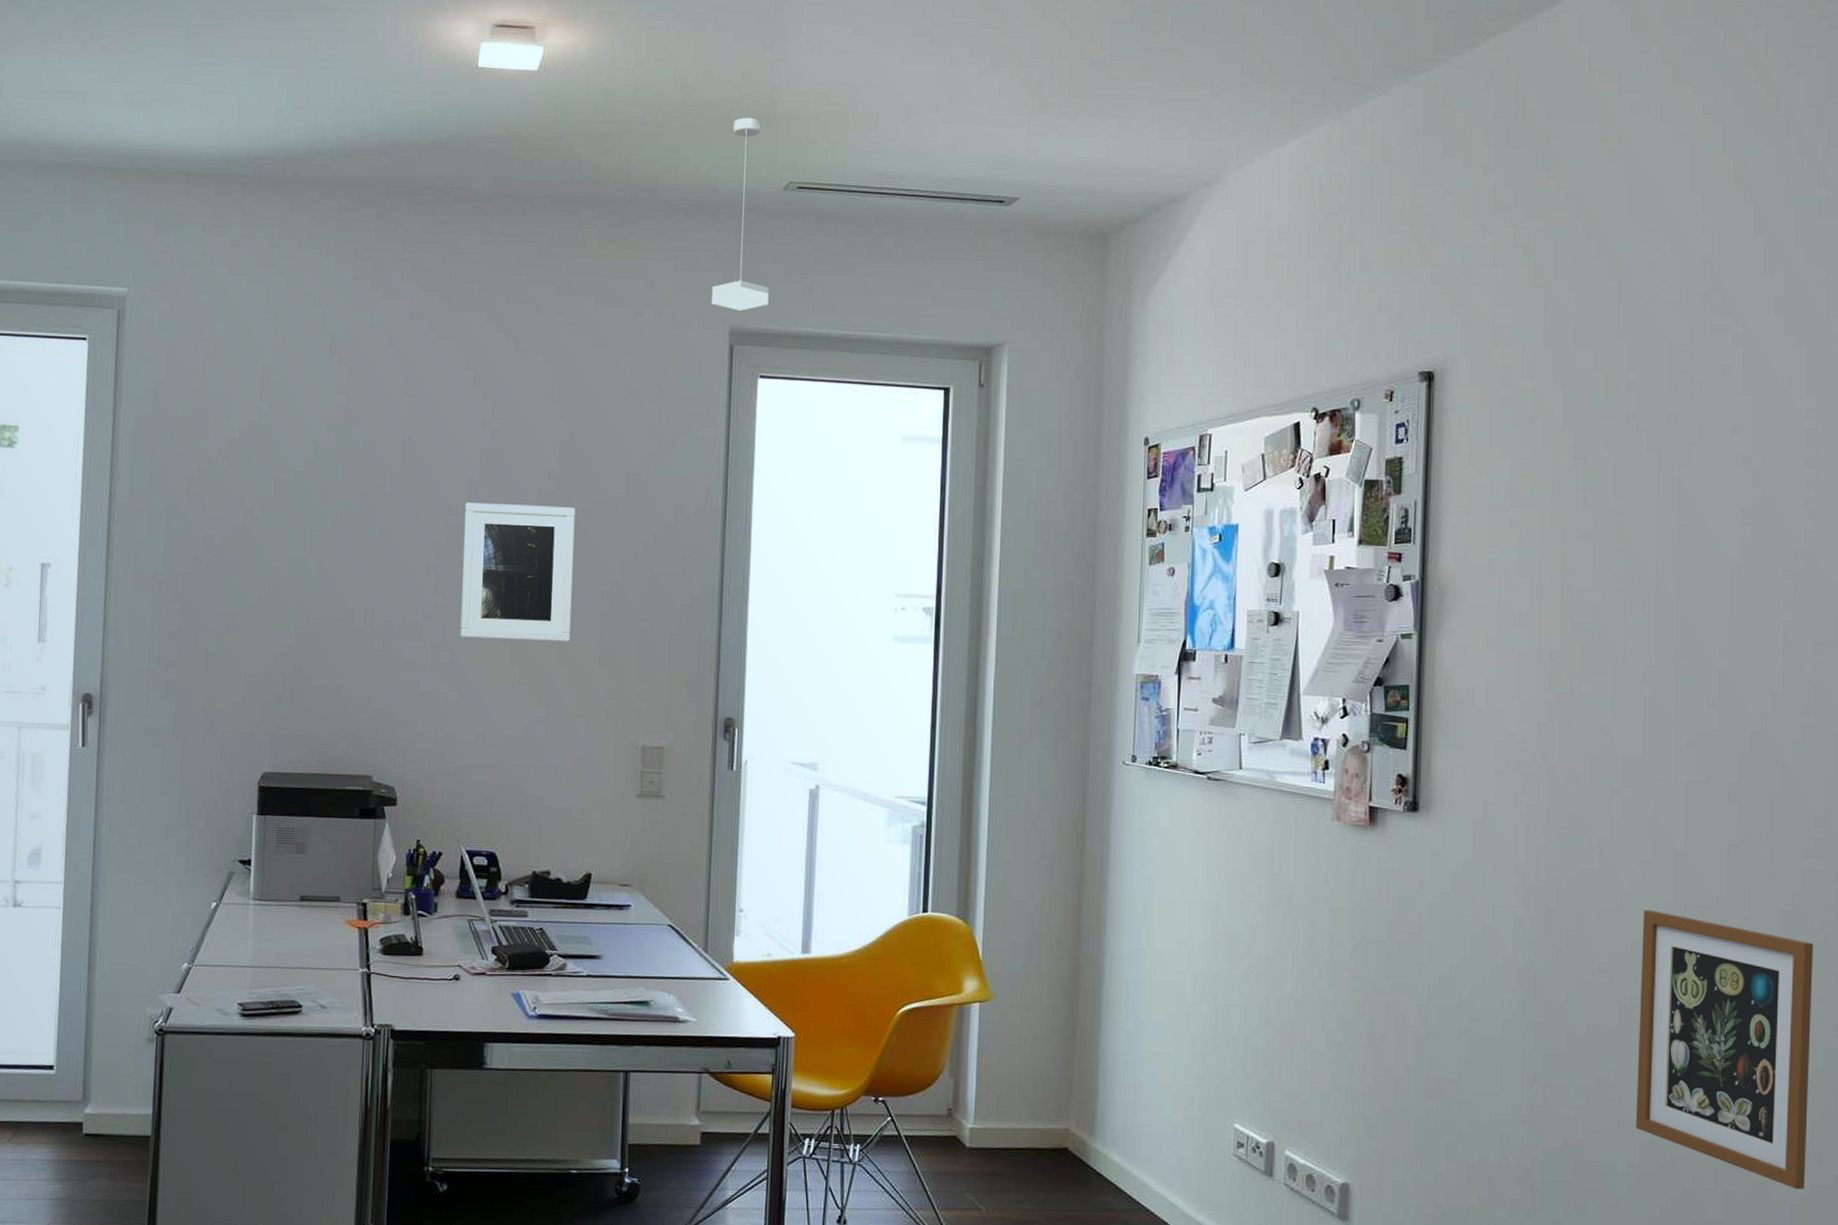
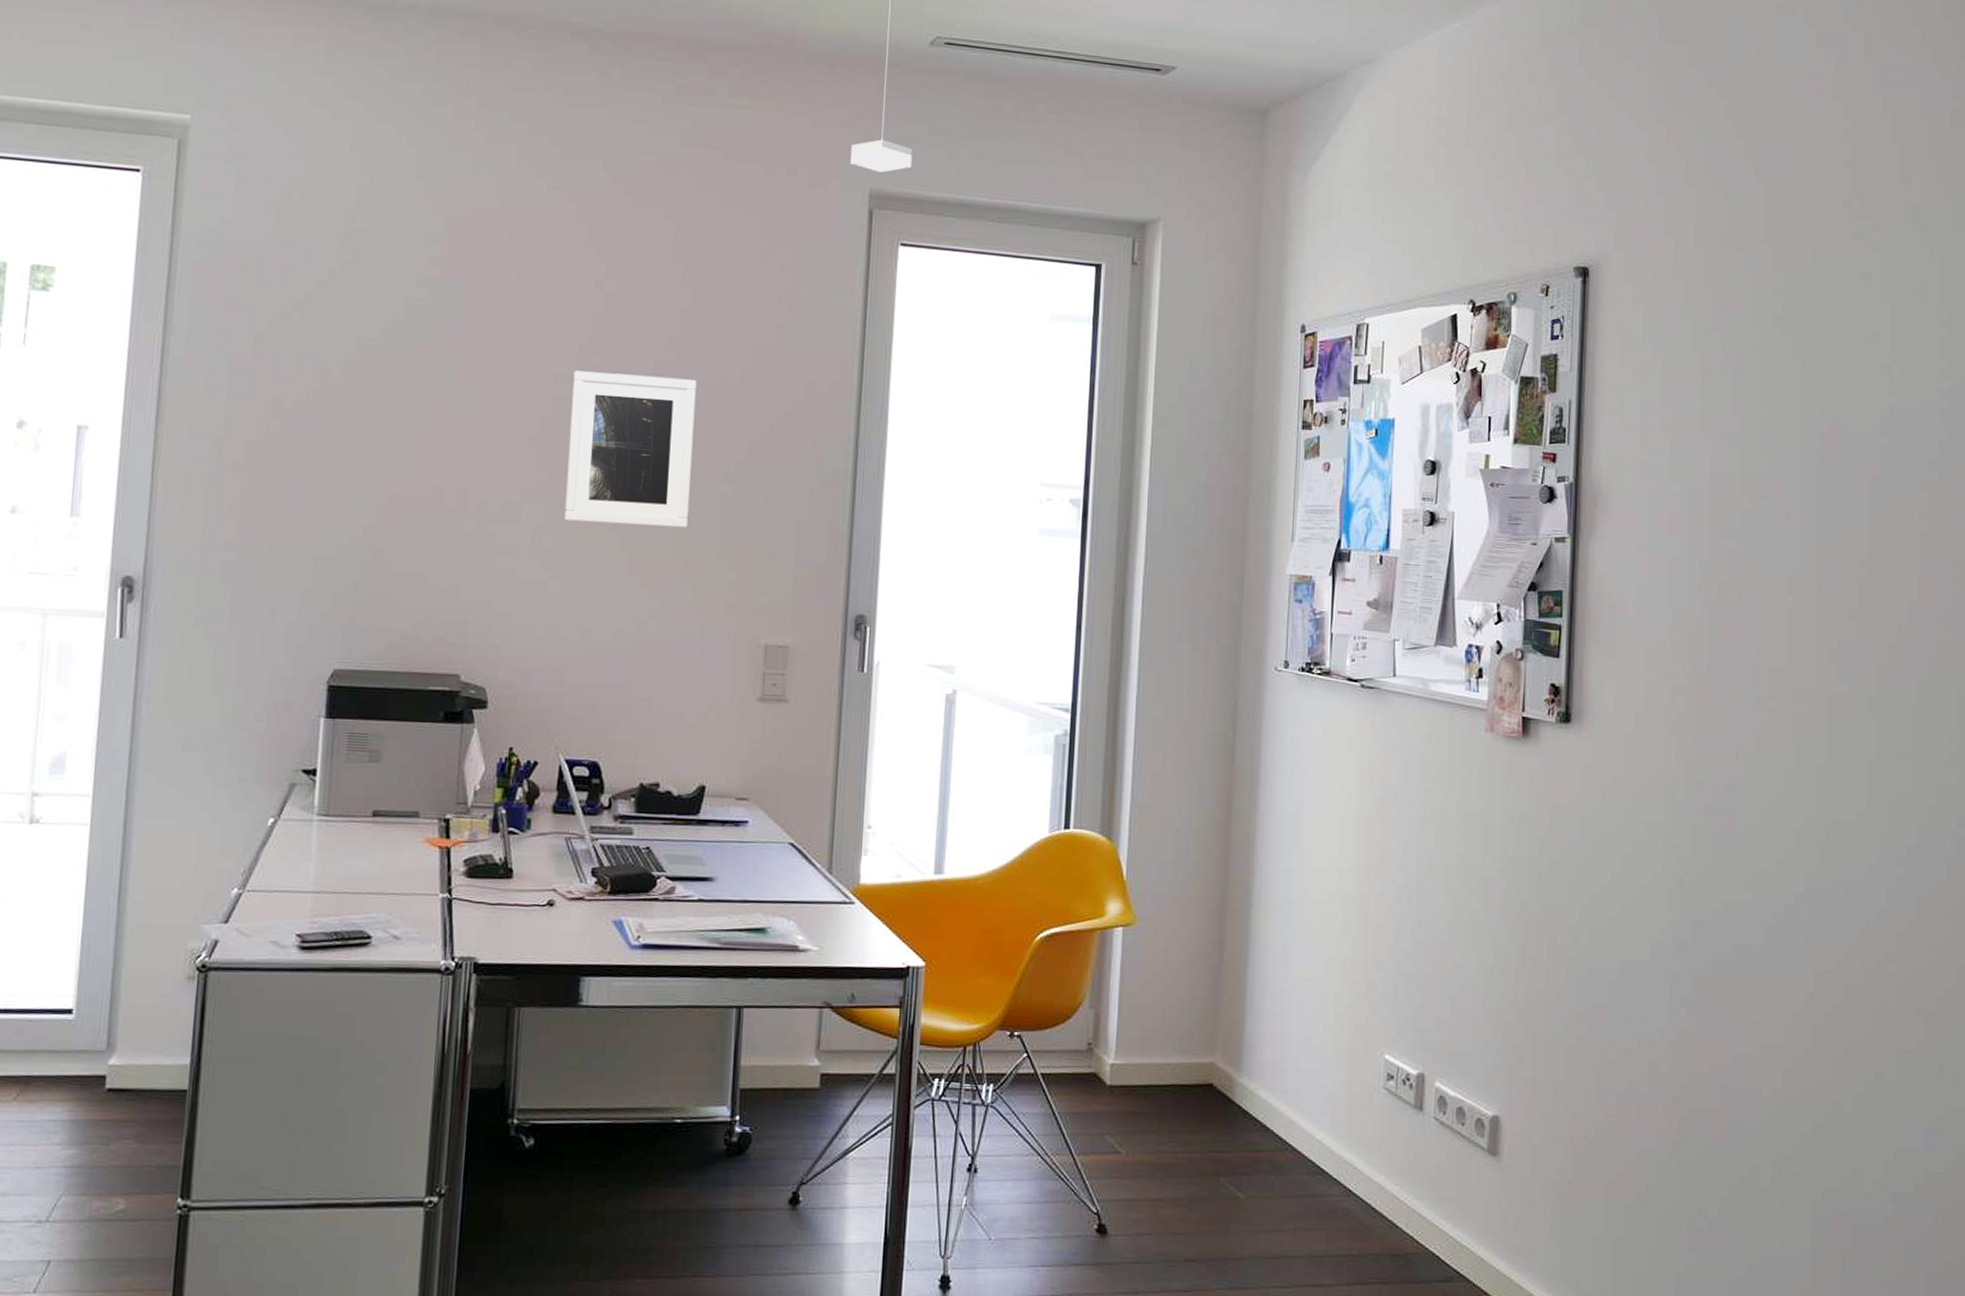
picture frame: present [1635,910,1814,1190] -> none [1779,826,1948,1113]

